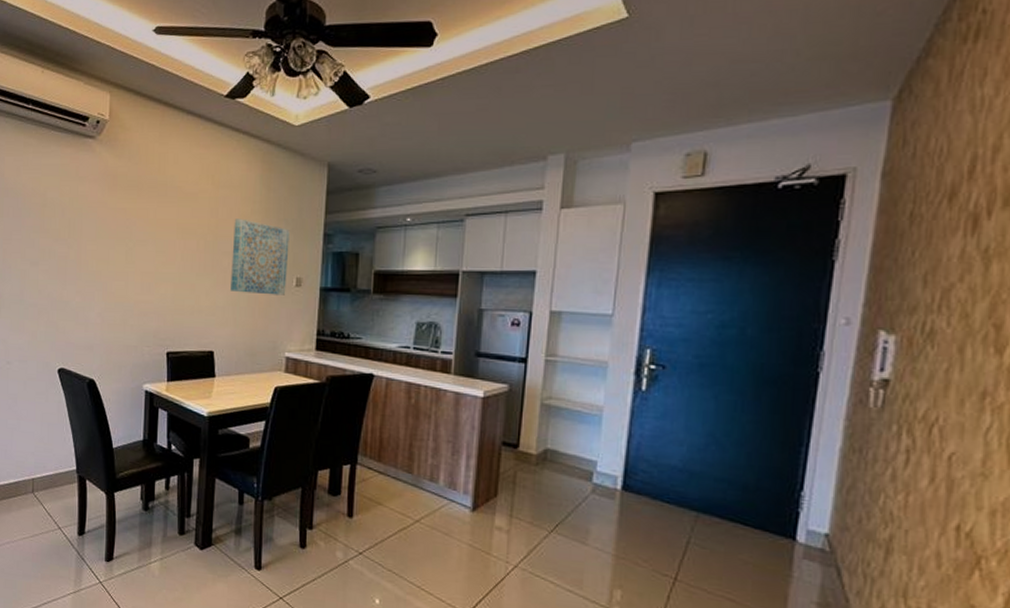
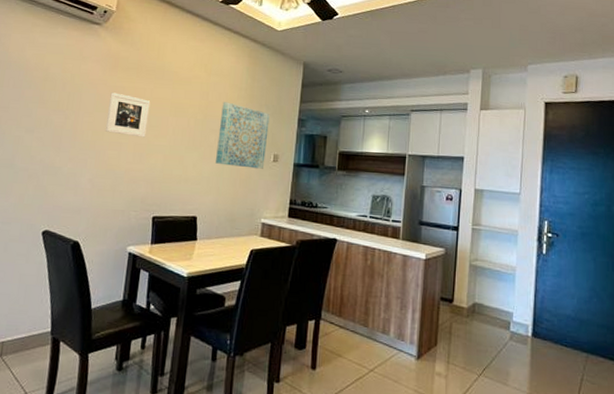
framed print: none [109,215,155,265] -> present [105,92,151,138]

